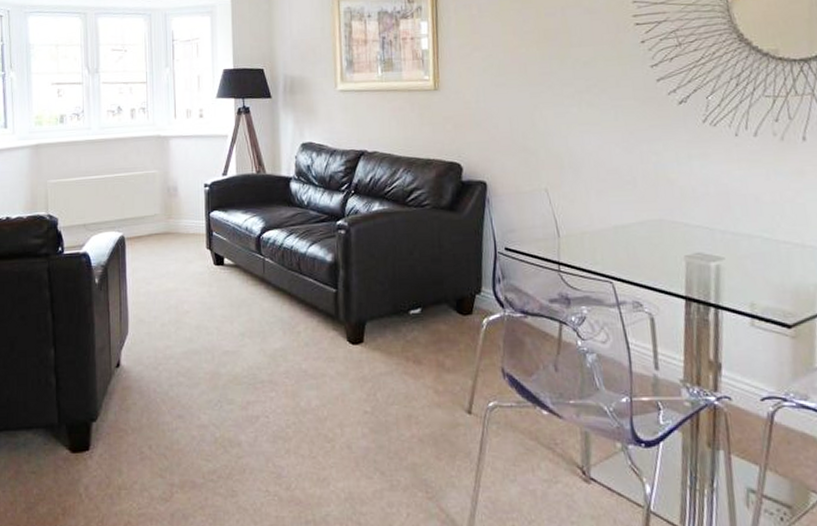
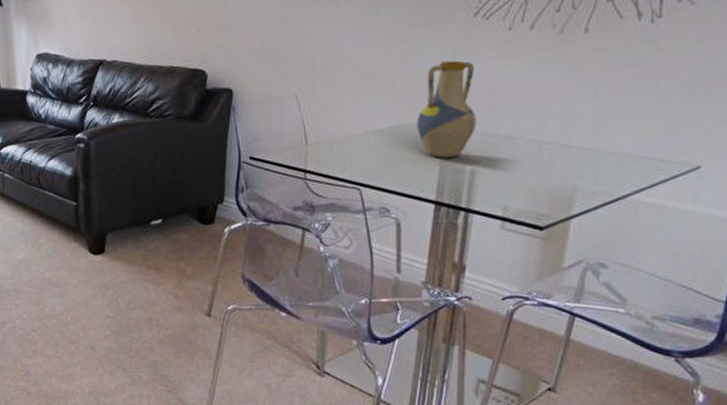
vase: none [660,162,716,254] -> present [417,60,476,158]

